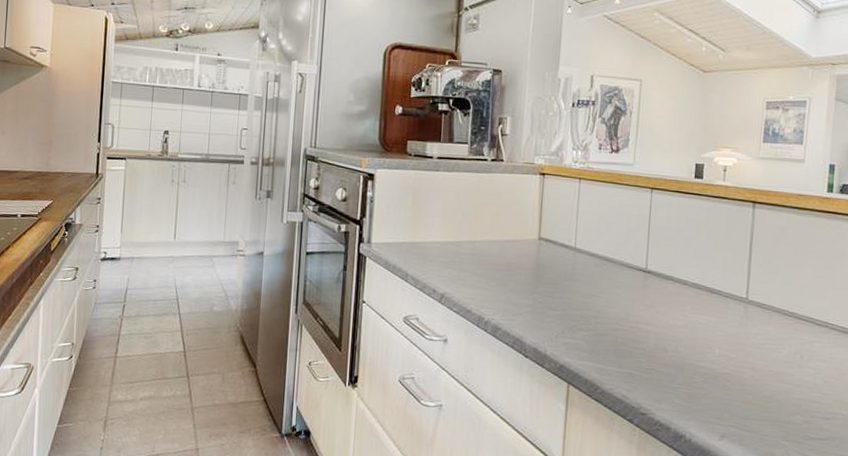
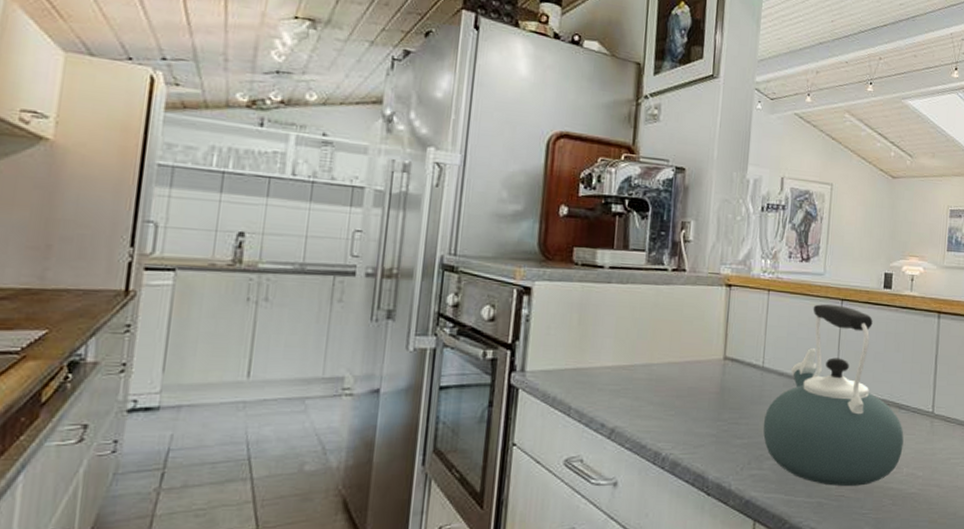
kettle: none [575,192,716,362] -> present [763,304,904,486]

